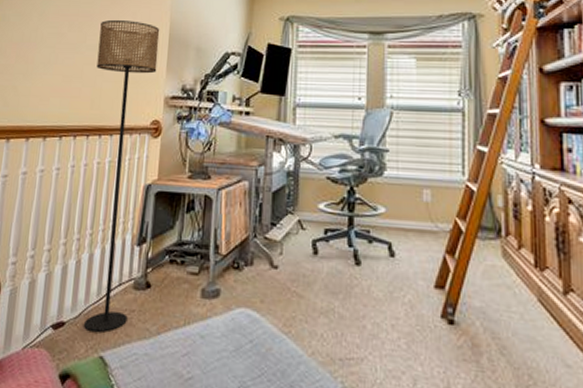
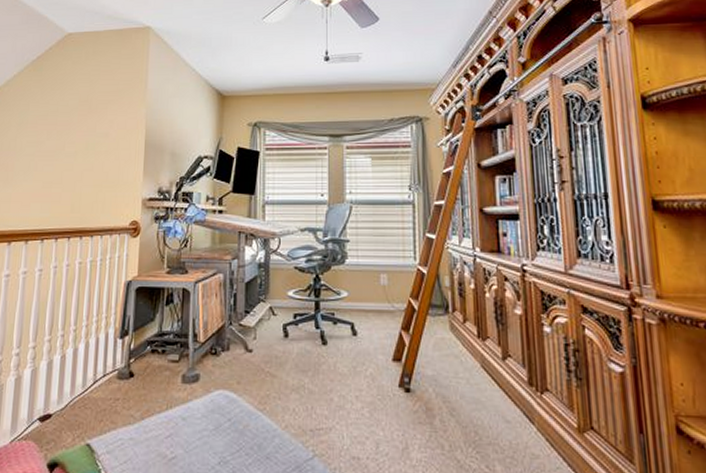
floor lamp: present [84,20,160,332] -> none [70,128,136,421]

